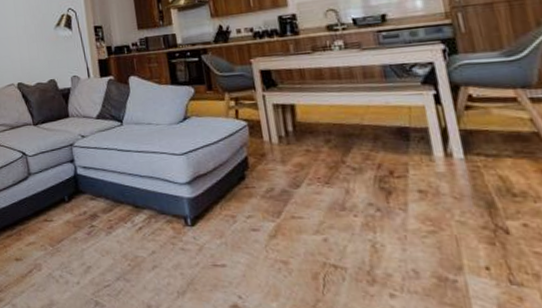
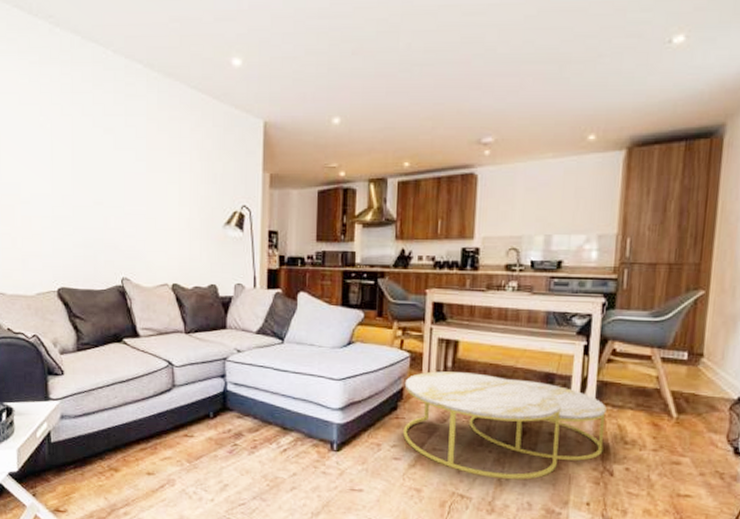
coffee table: none [247,134,489,244] -> present [403,371,607,479]

